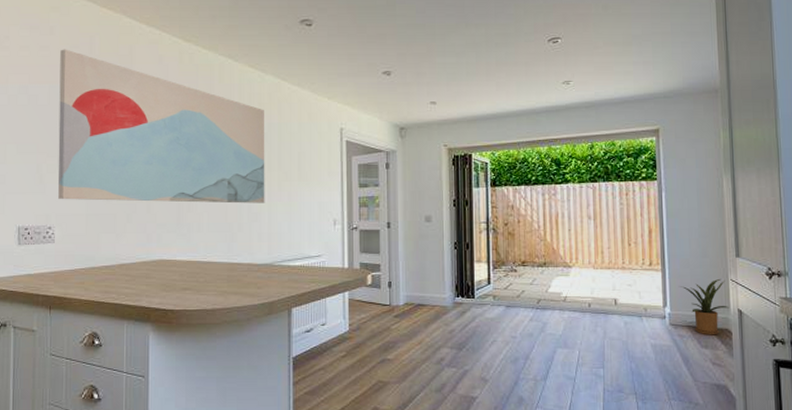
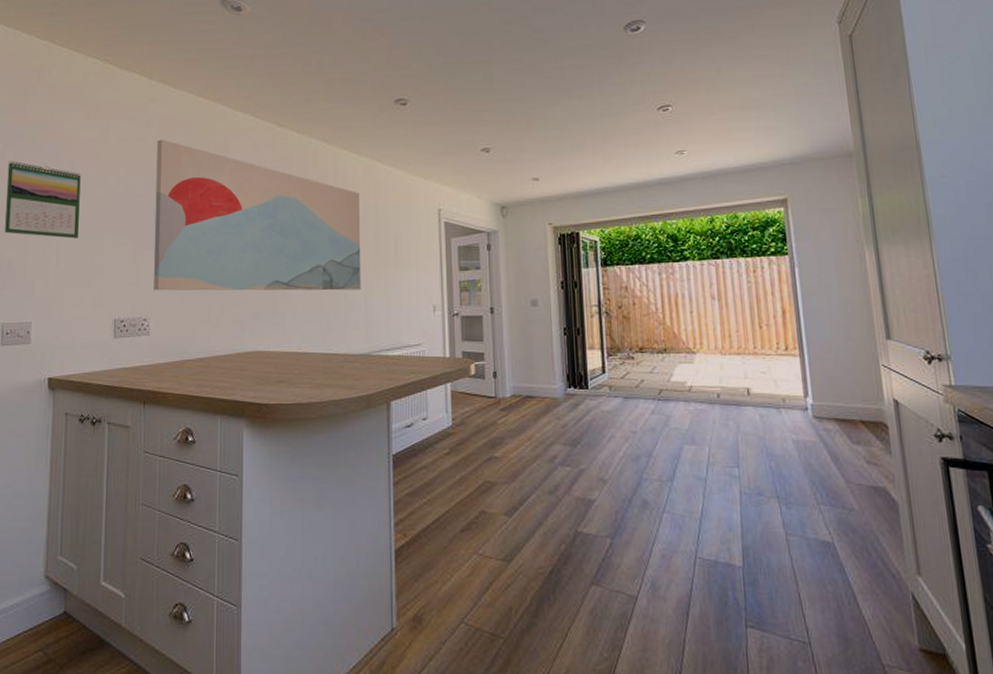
house plant: present [679,278,729,335] -> none [822,364,882,430]

